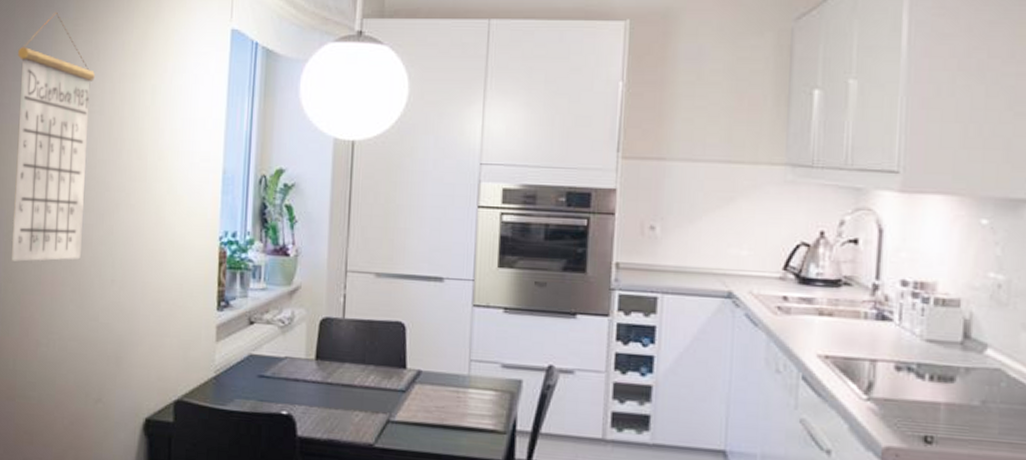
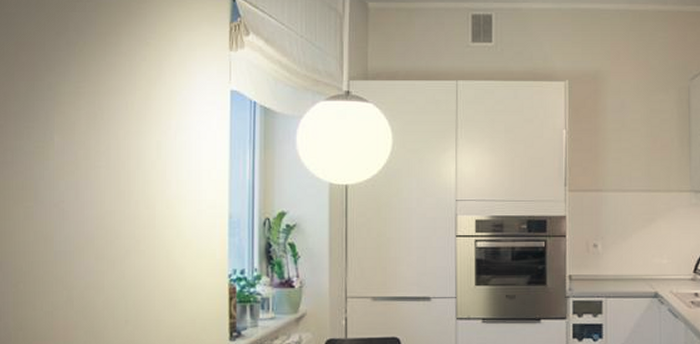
calendar: present [11,11,95,262] -> none [19,75,99,310]

